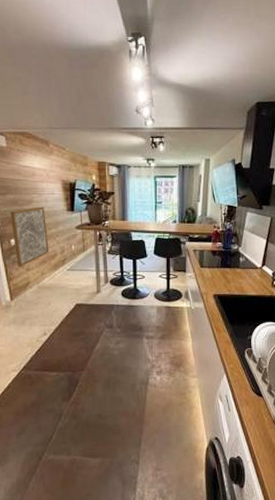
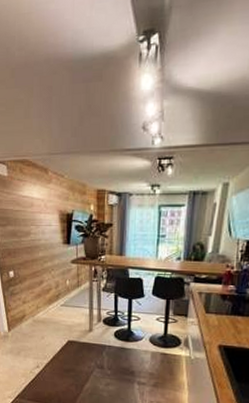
wall art: present [10,207,49,267] -> none [9,239,44,300]

